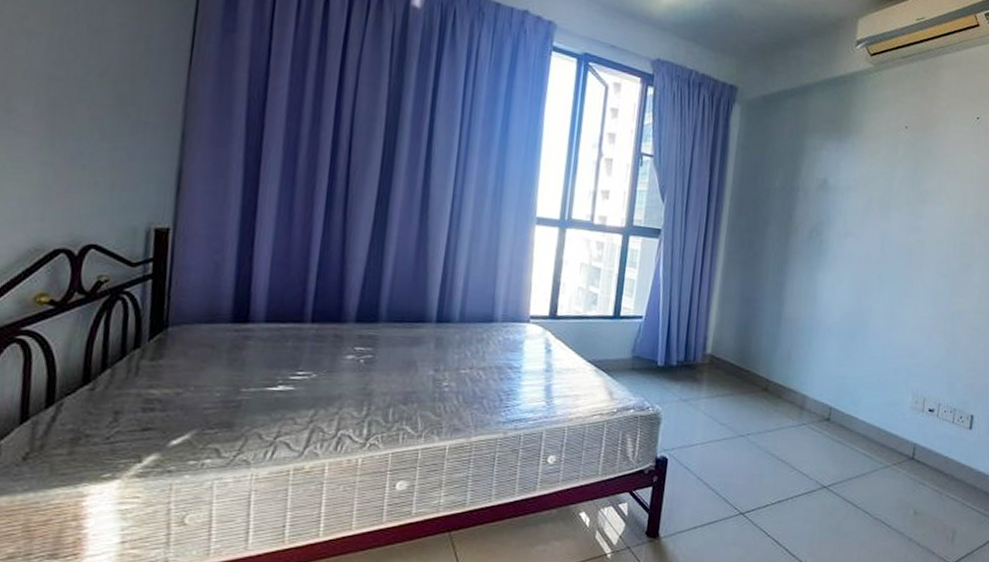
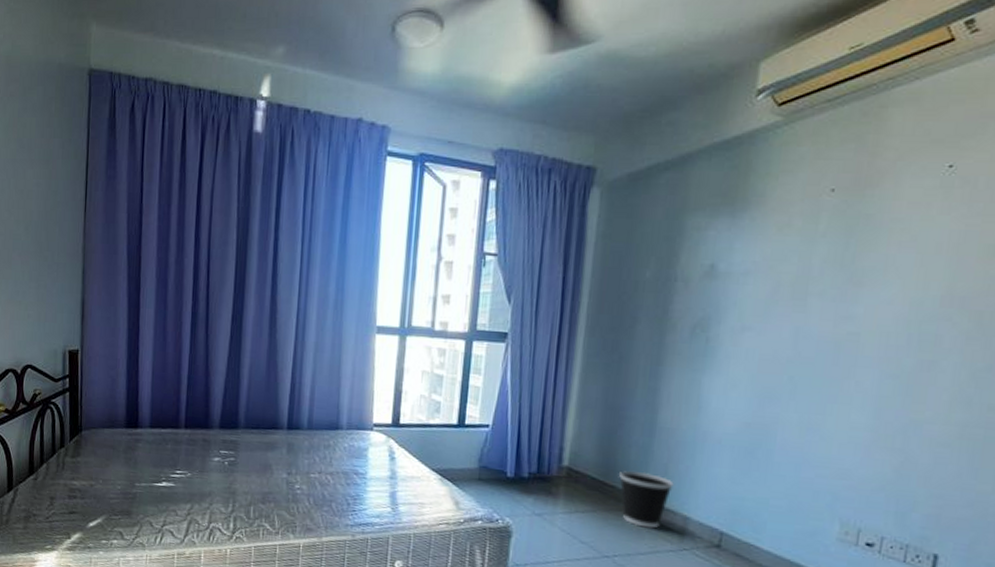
wastebasket: none [752,357,795,407] -> present [619,471,674,529]

